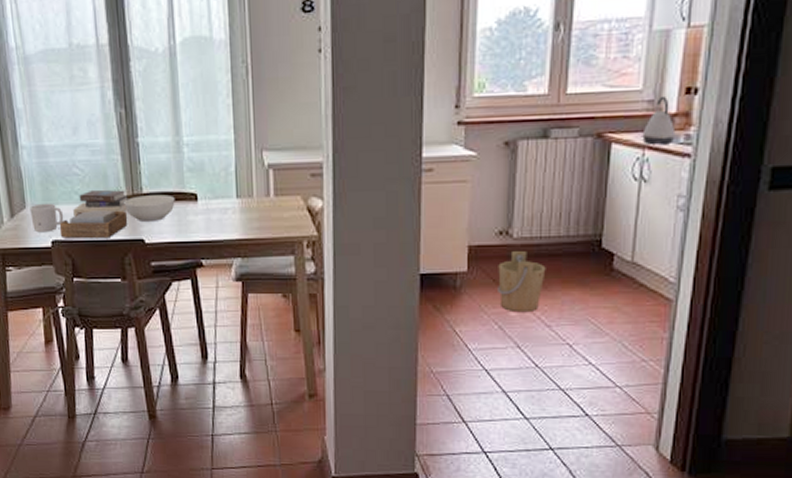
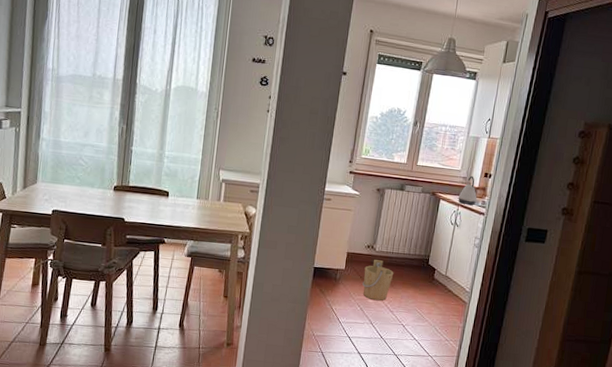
mug: present [30,203,64,233] -> none [39,181,66,204]
napkin holder: present [59,210,128,239] -> none [60,191,115,214]
books: present [73,189,128,217] -> none [73,177,118,197]
bowl: present [124,195,175,223] -> none [113,187,152,207]

